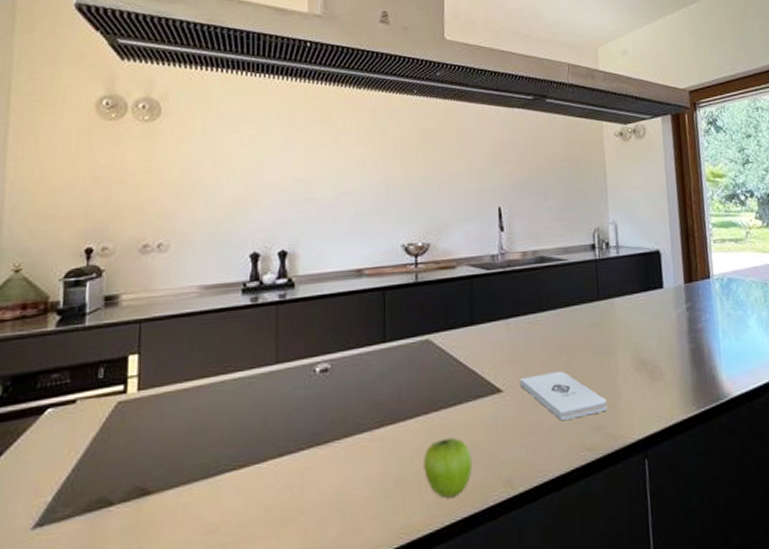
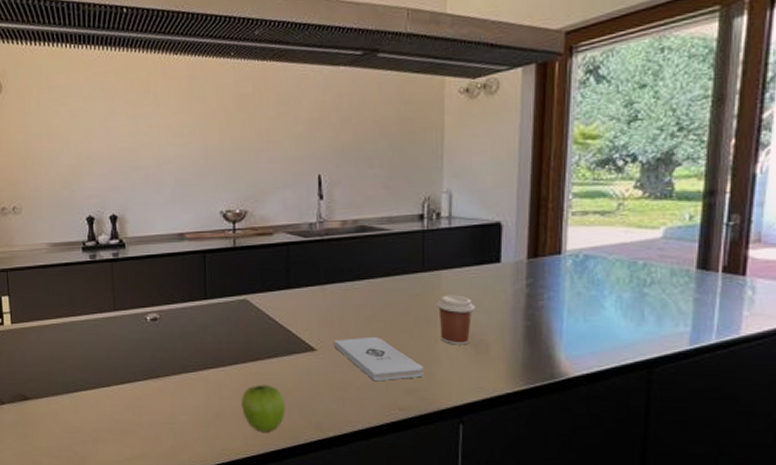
coffee cup: none [613,322,647,374] -> present [436,295,475,345]

